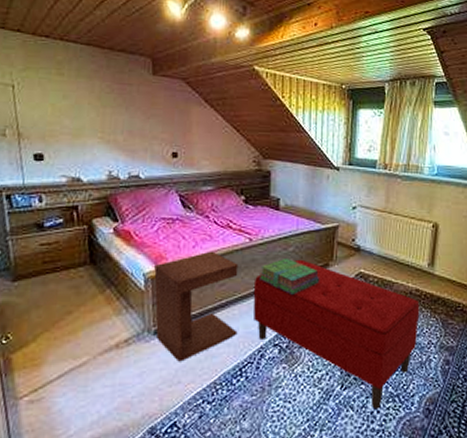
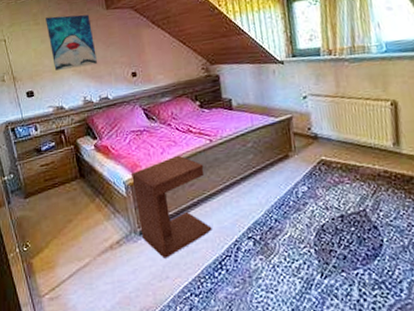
wall art: none [72,69,133,136] -> present [46,14,98,70]
bench: present [253,259,420,410] -> none [219,153,395,298]
stack of books: present [260,257,320,295] -> none [224,153,283,188]

